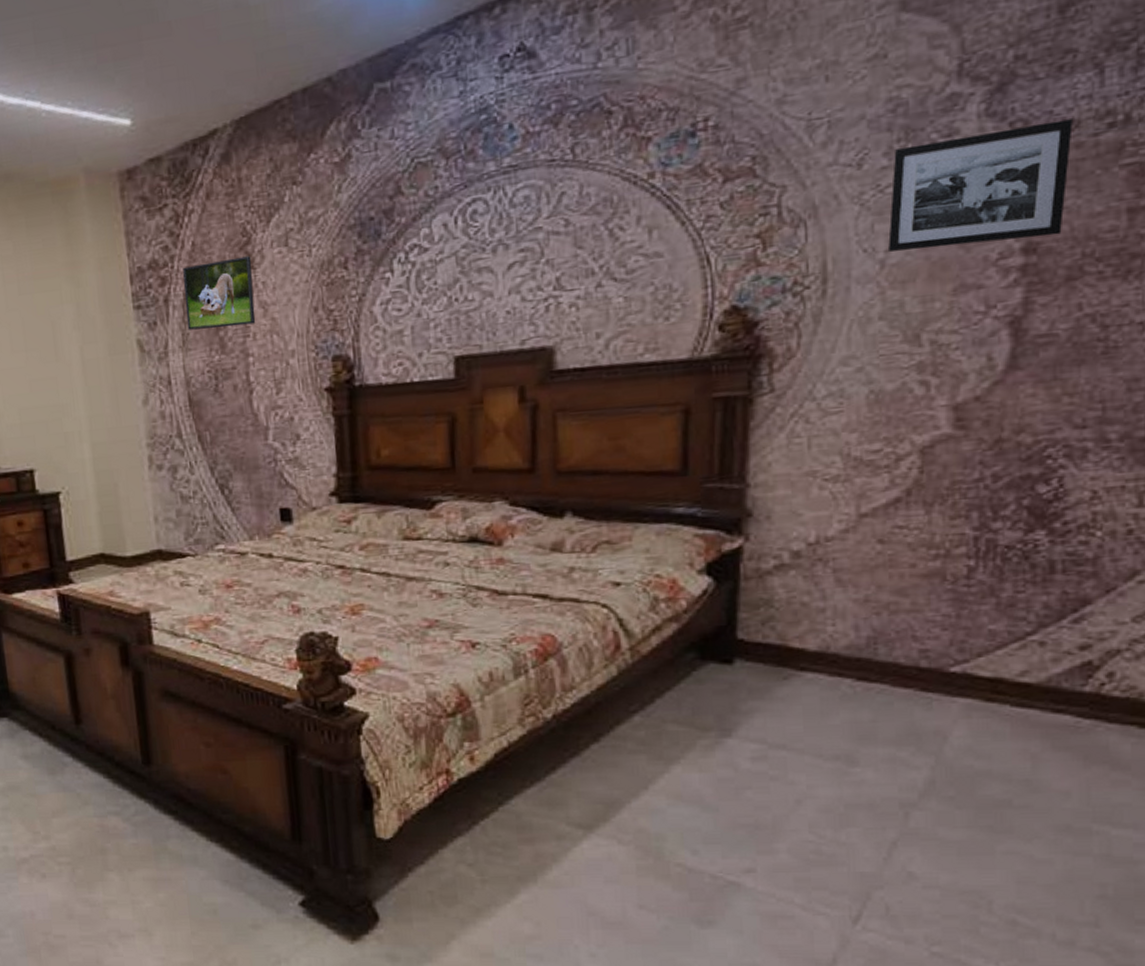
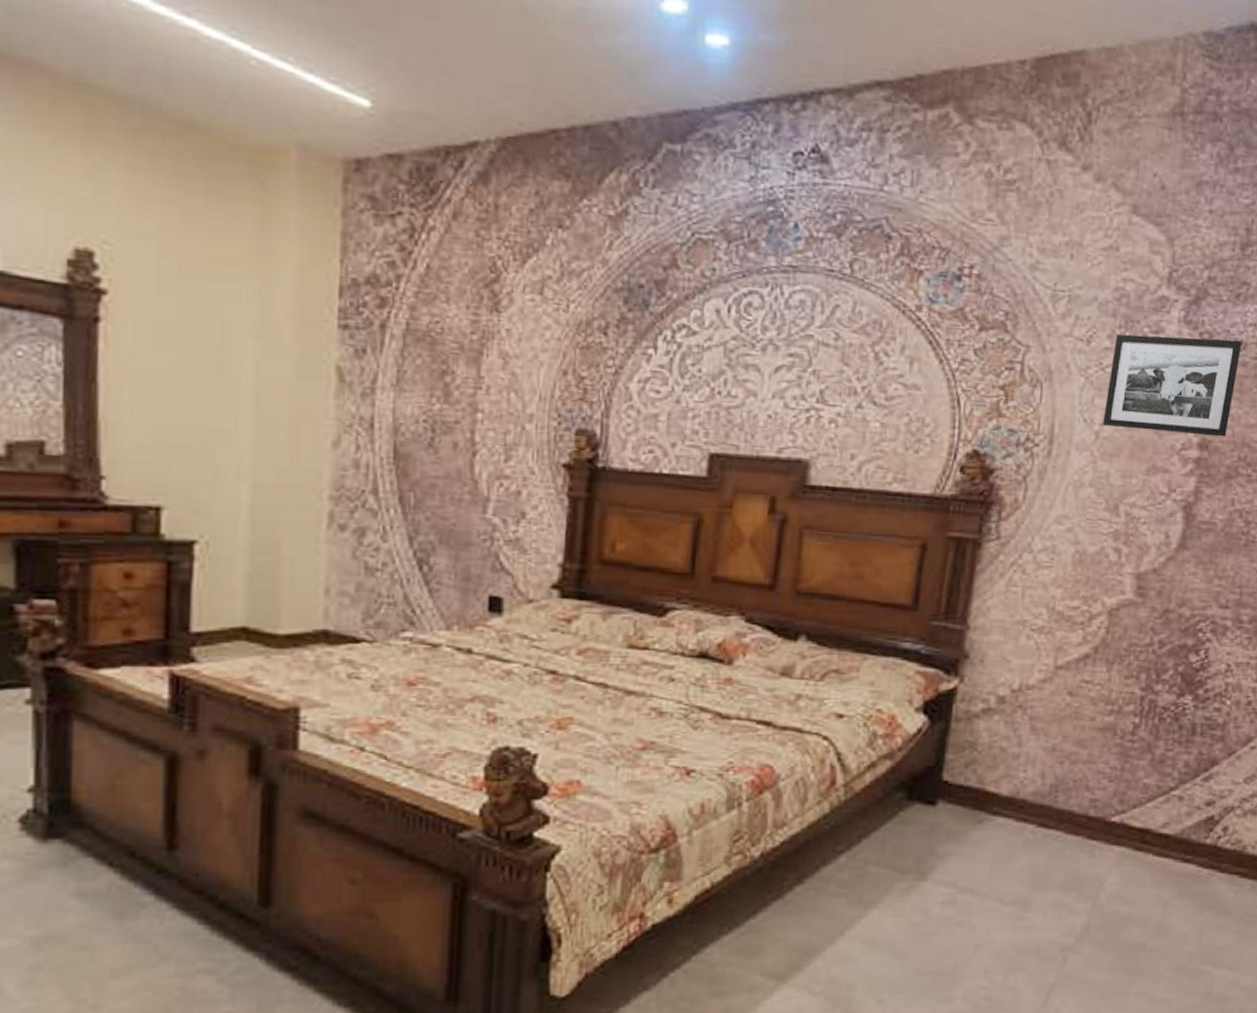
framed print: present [183,256,256,330] -> none [405,291,497,375]

